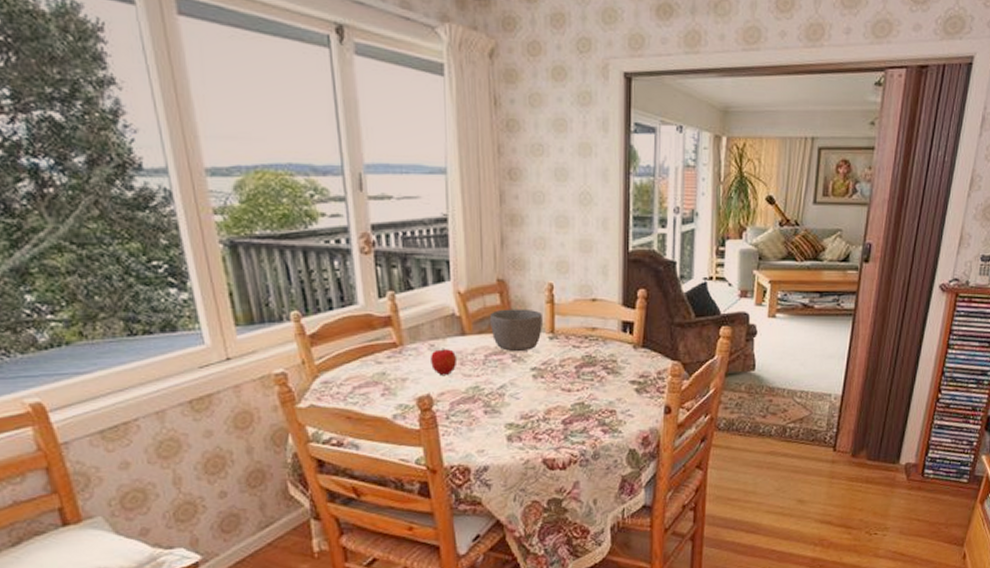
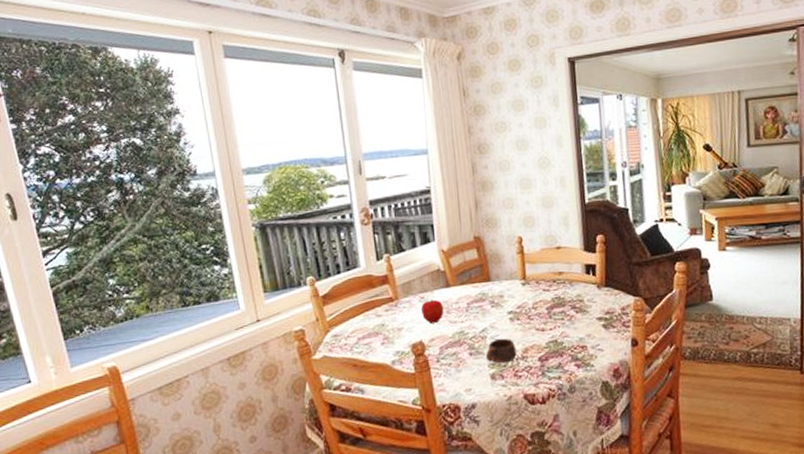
bowl: present [490,309,544,352] -> none [470,260,516,299]
cup: none [502,396,538,425] -> present [485,338,517,364]

